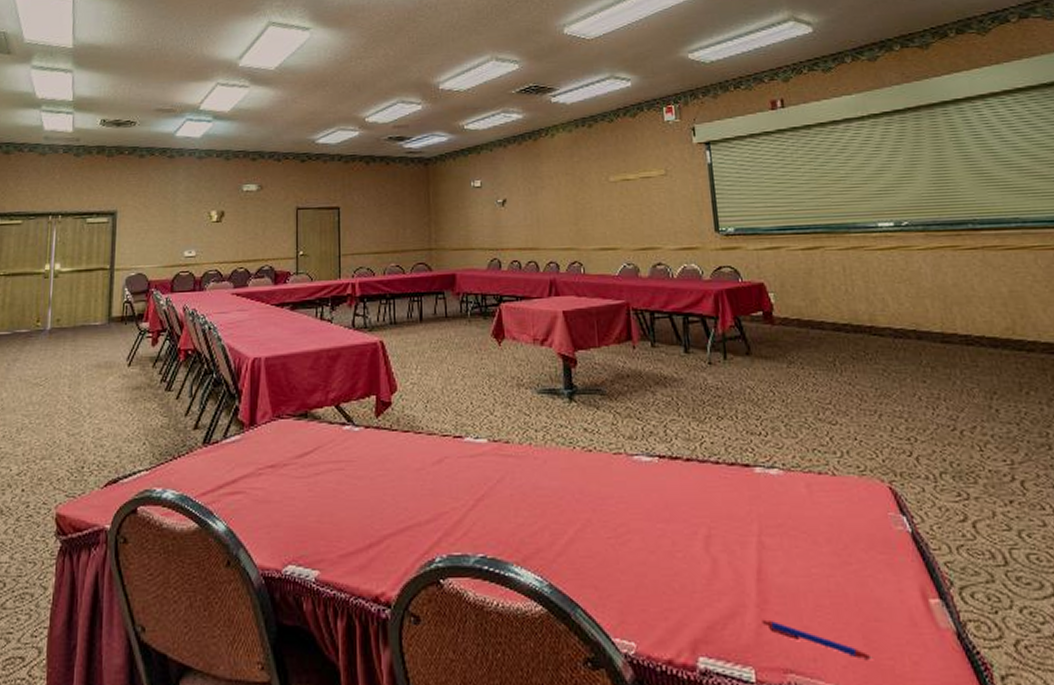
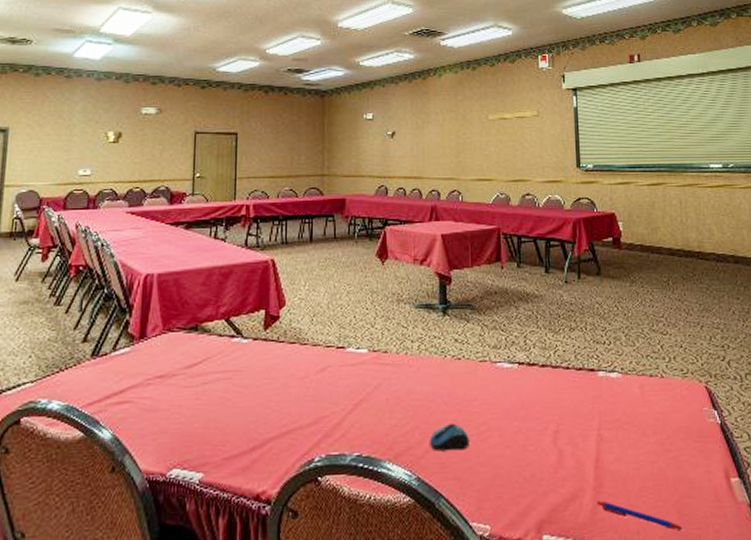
computer mouse: none [561,523,607,555] -> present [430,423,469,451]

